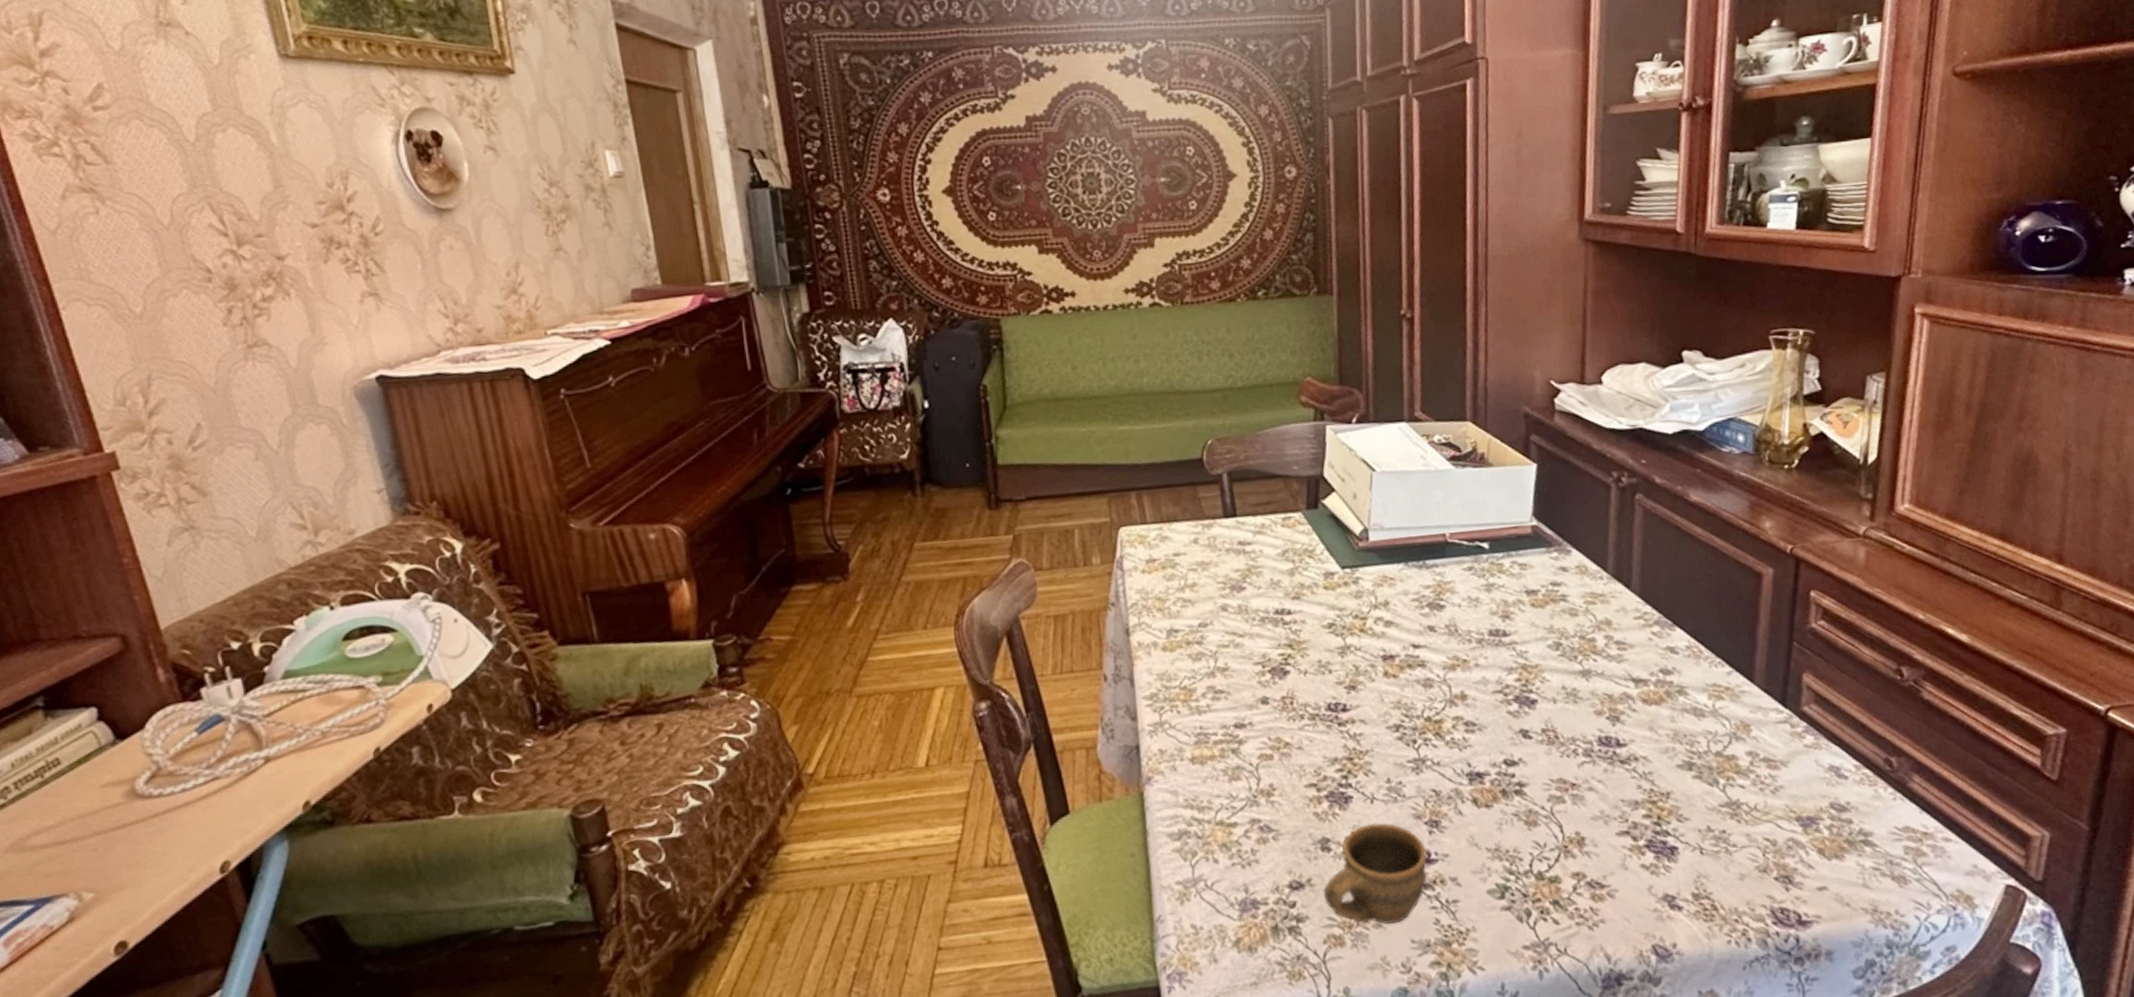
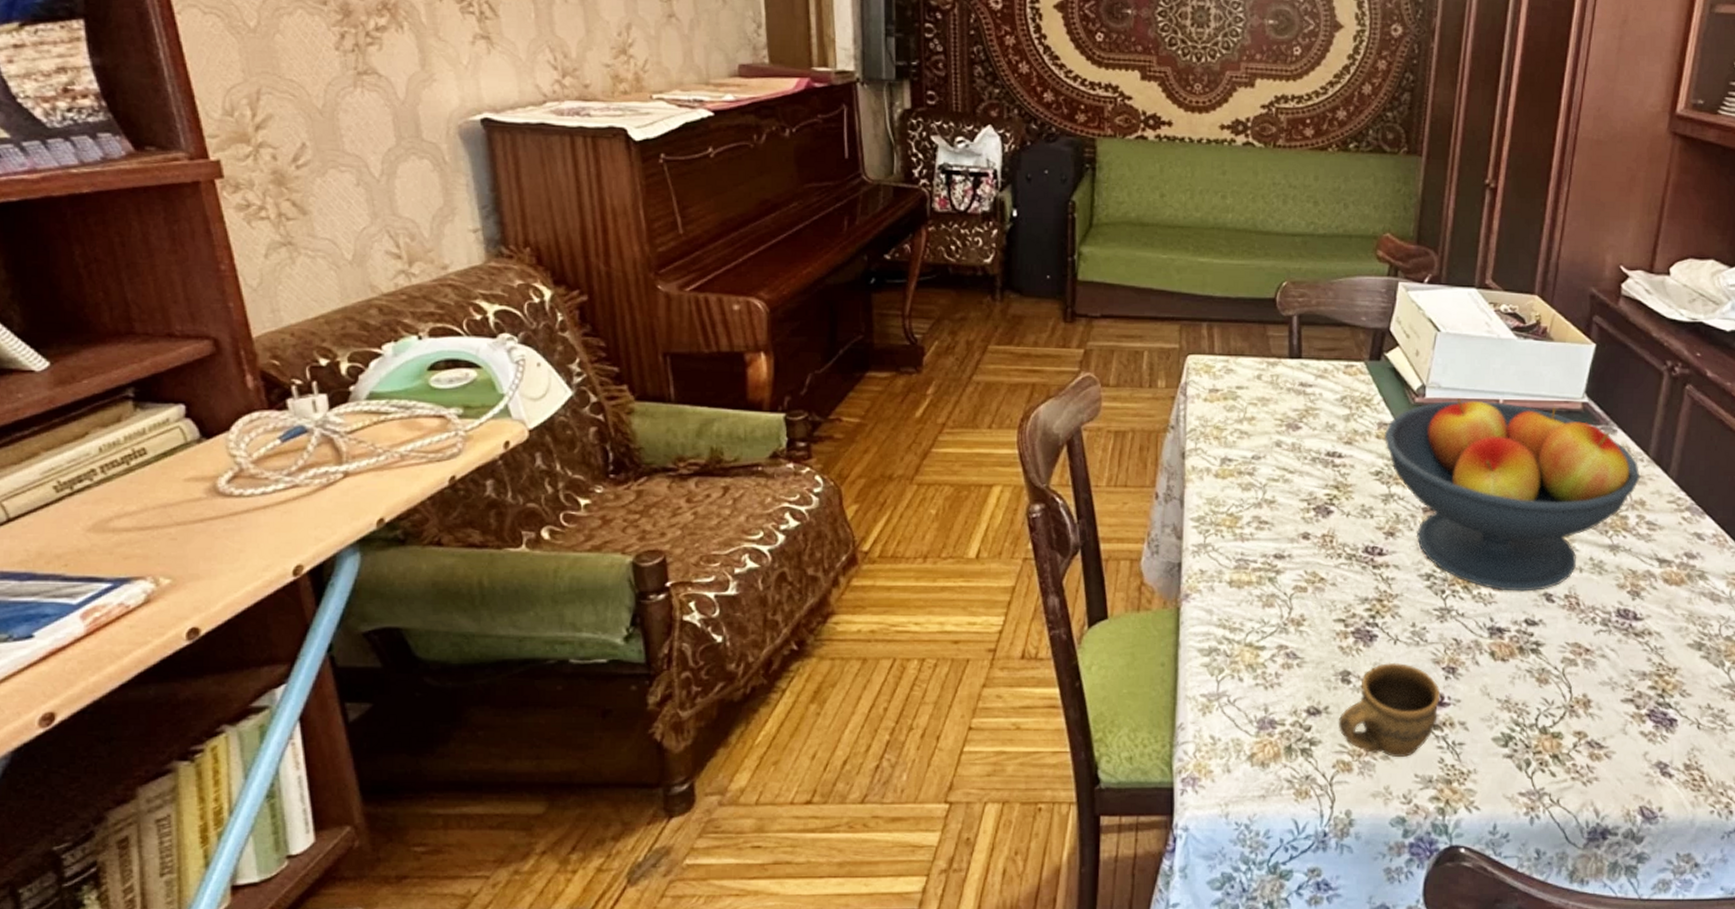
fruit bowl: none [1331,534,1603,734] -> present [1383,398,1640,592]

